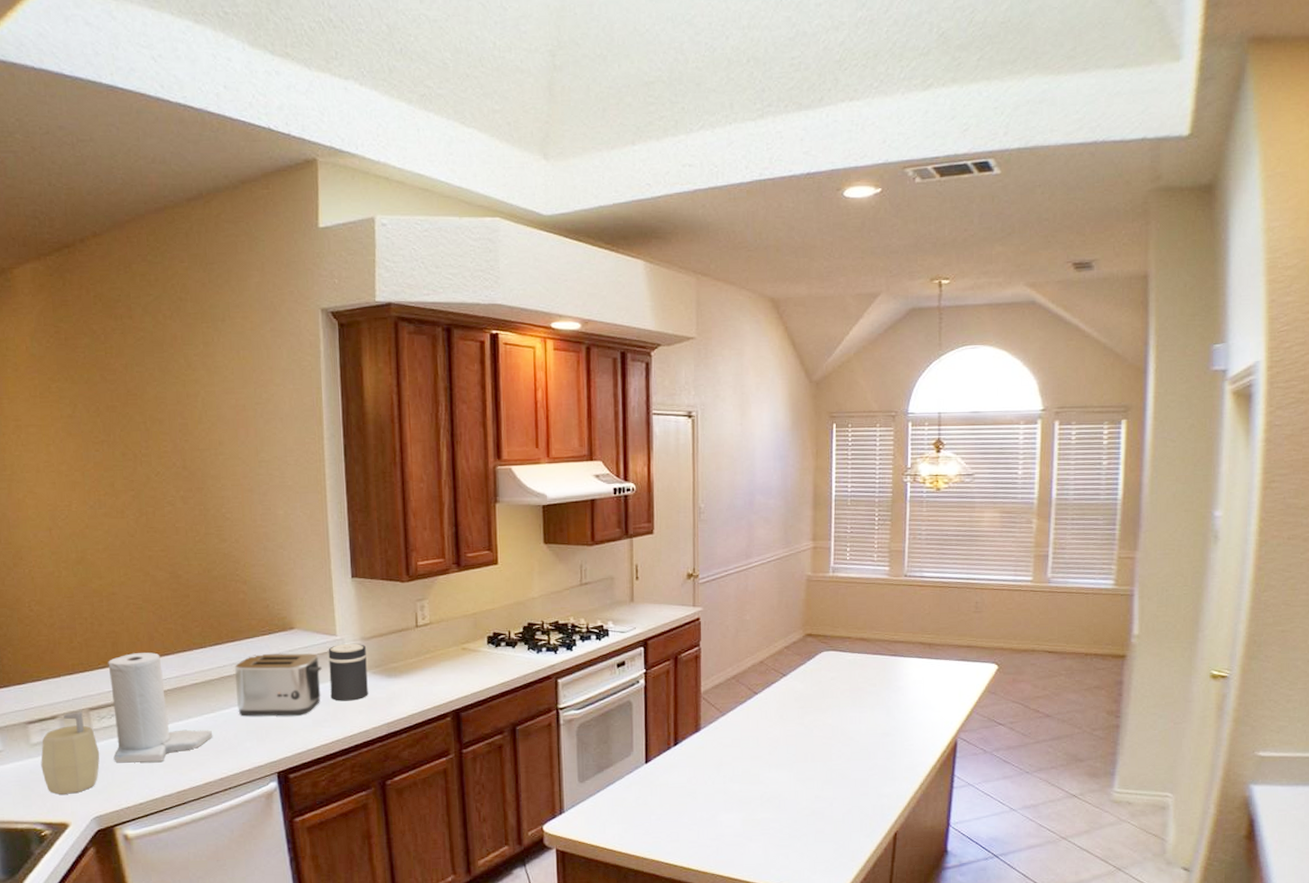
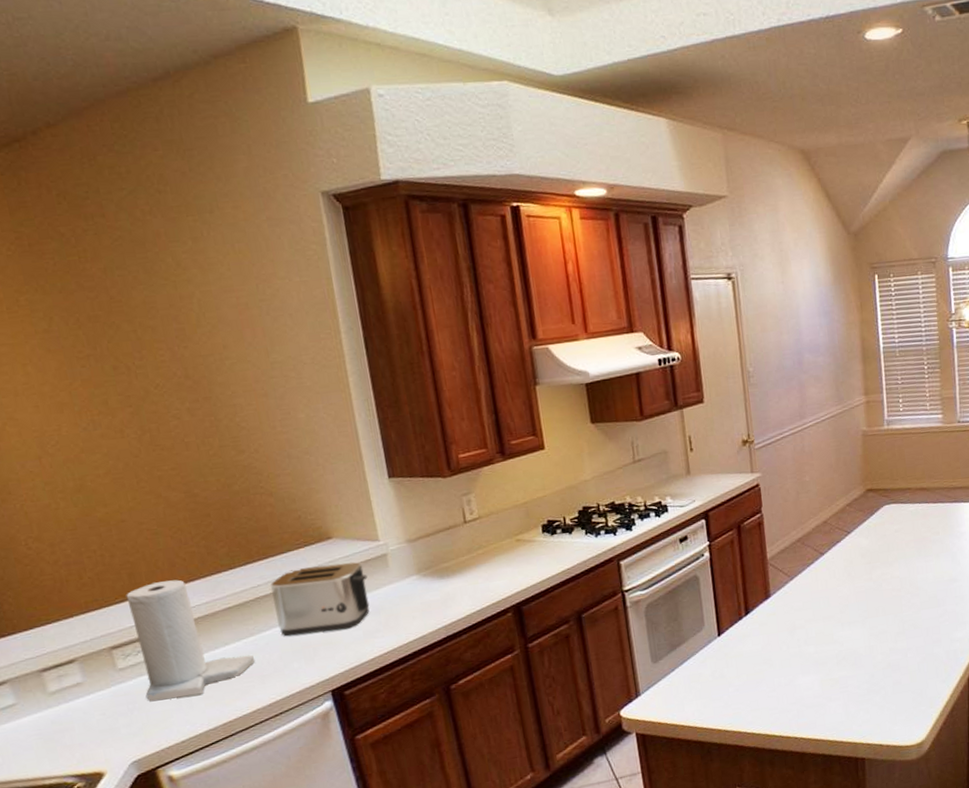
soap dispenser: present [40,711,100,795] -> none [61,651,131,743]
cylinder: present [328,643,368,701] -> none [371,546,421,609]

